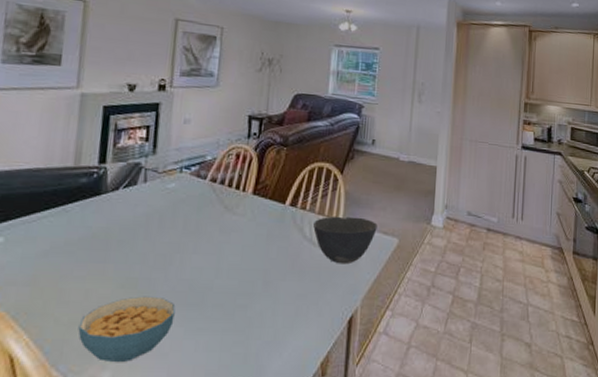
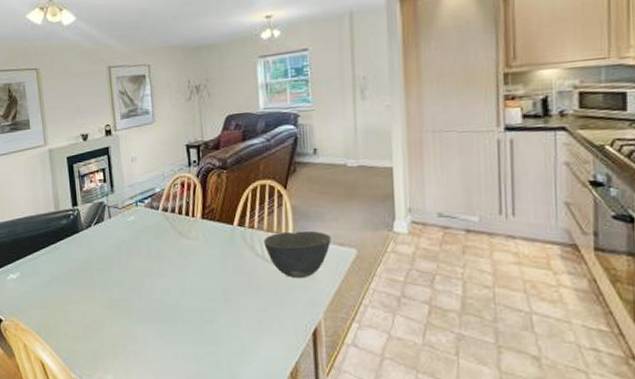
cereal bowl: present [78,296,176,363] -> none [83,314,153,369]

